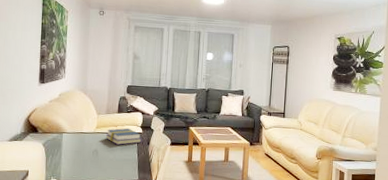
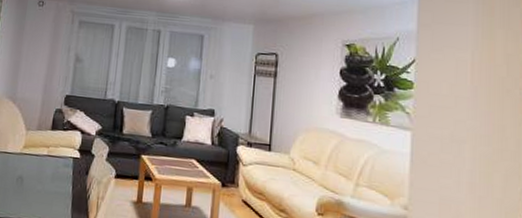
book: present [105,128,141,145] -> none [33,150,79,173]

